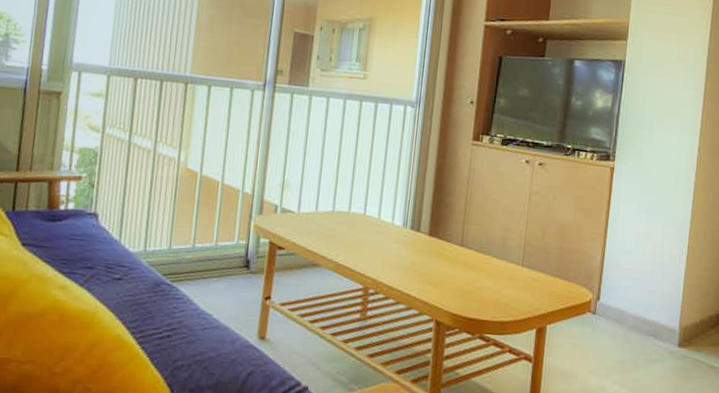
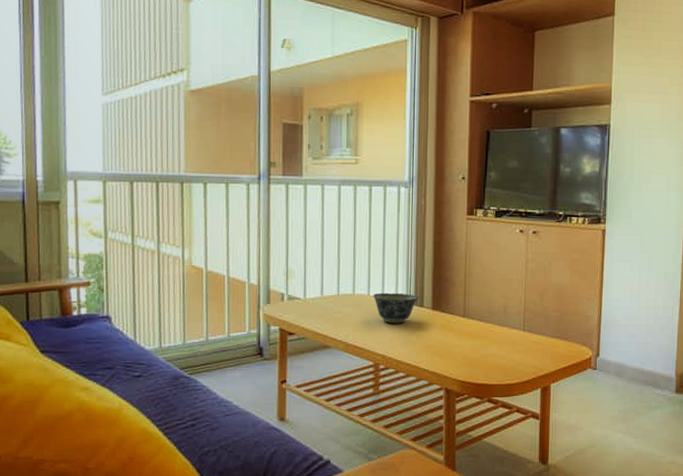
bowl: none [368,213,417,247] -> present [372,292,420,323]

